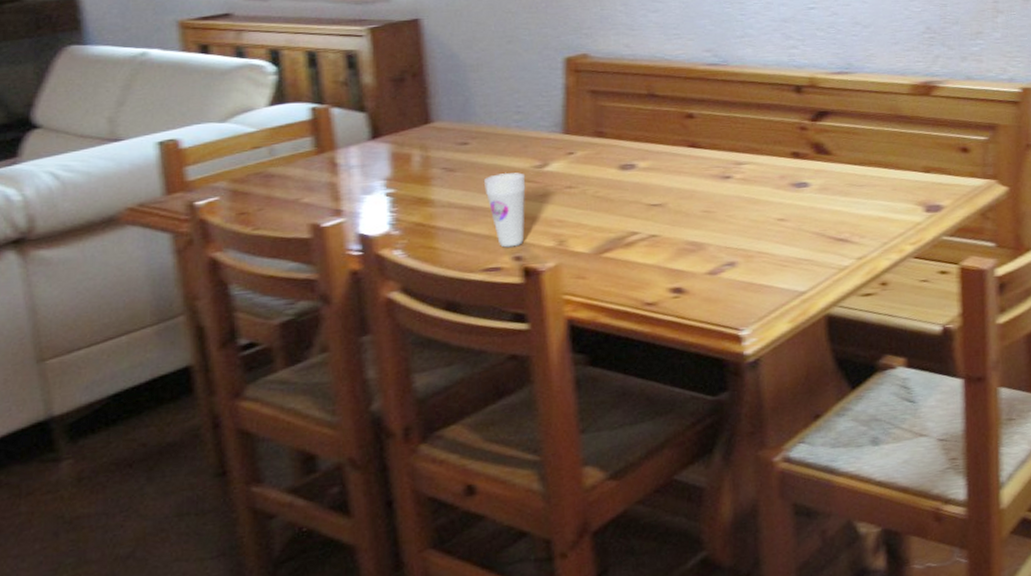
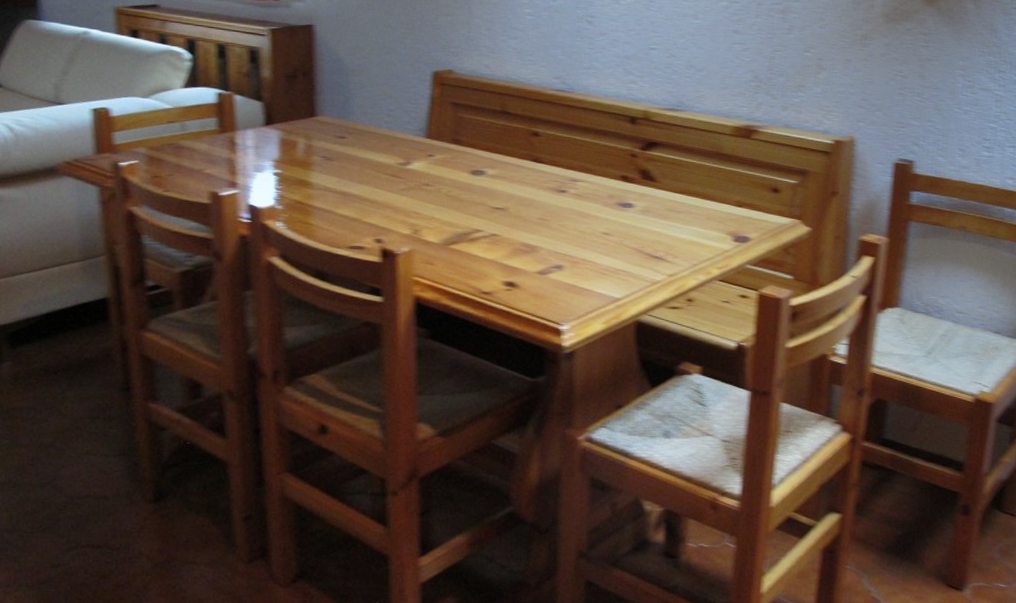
cup: present [483,172,526,248] -> none [355,166,391,231]

